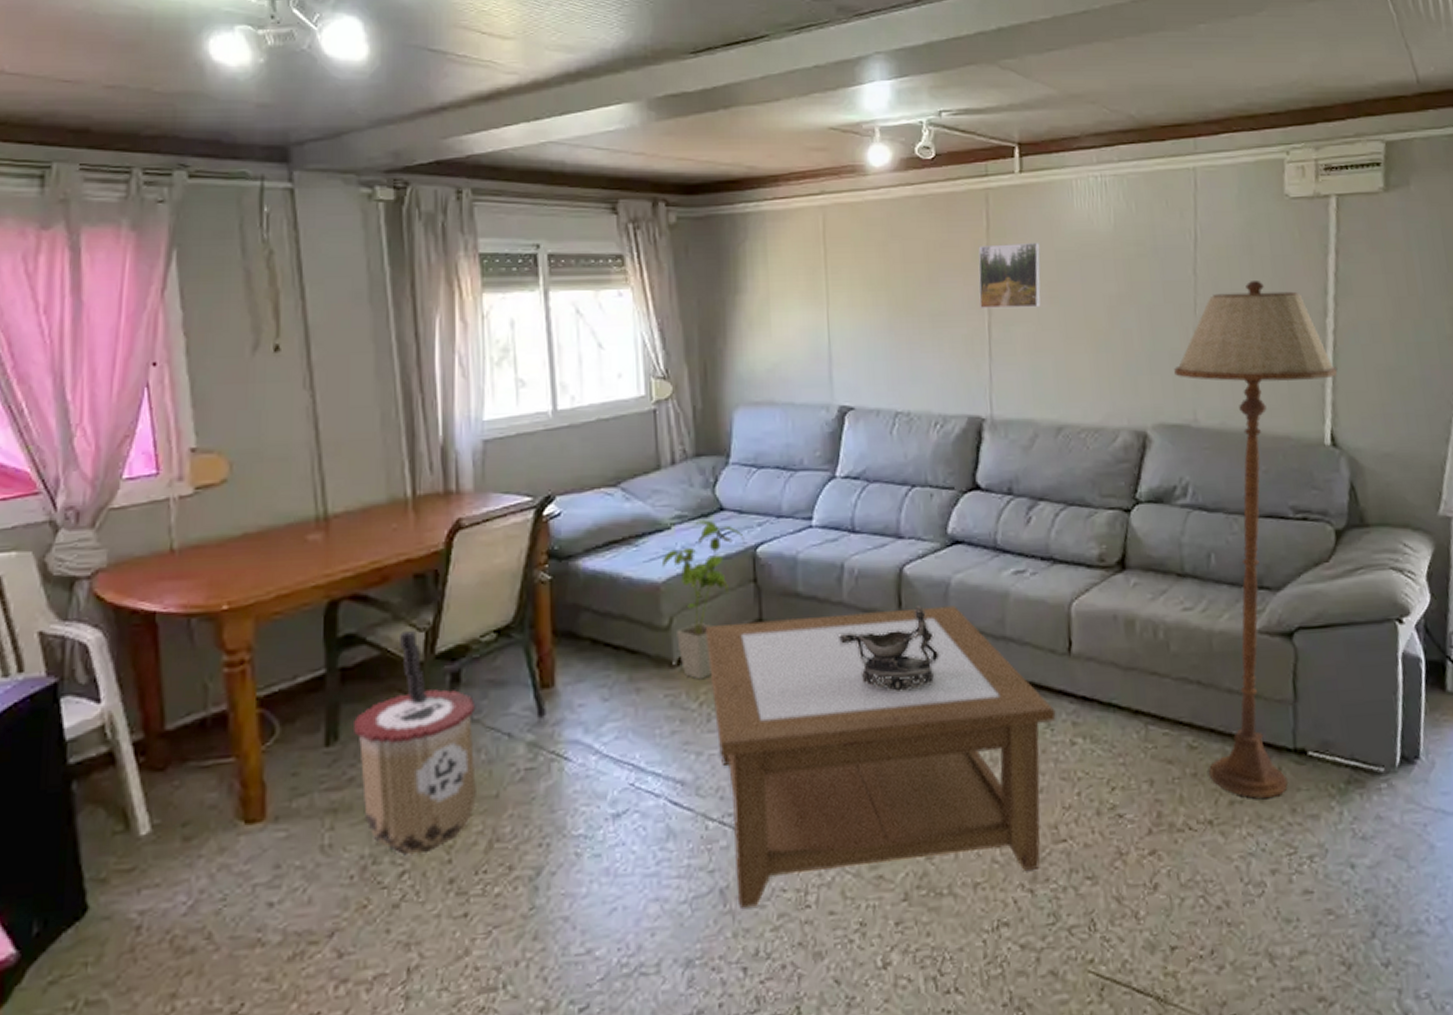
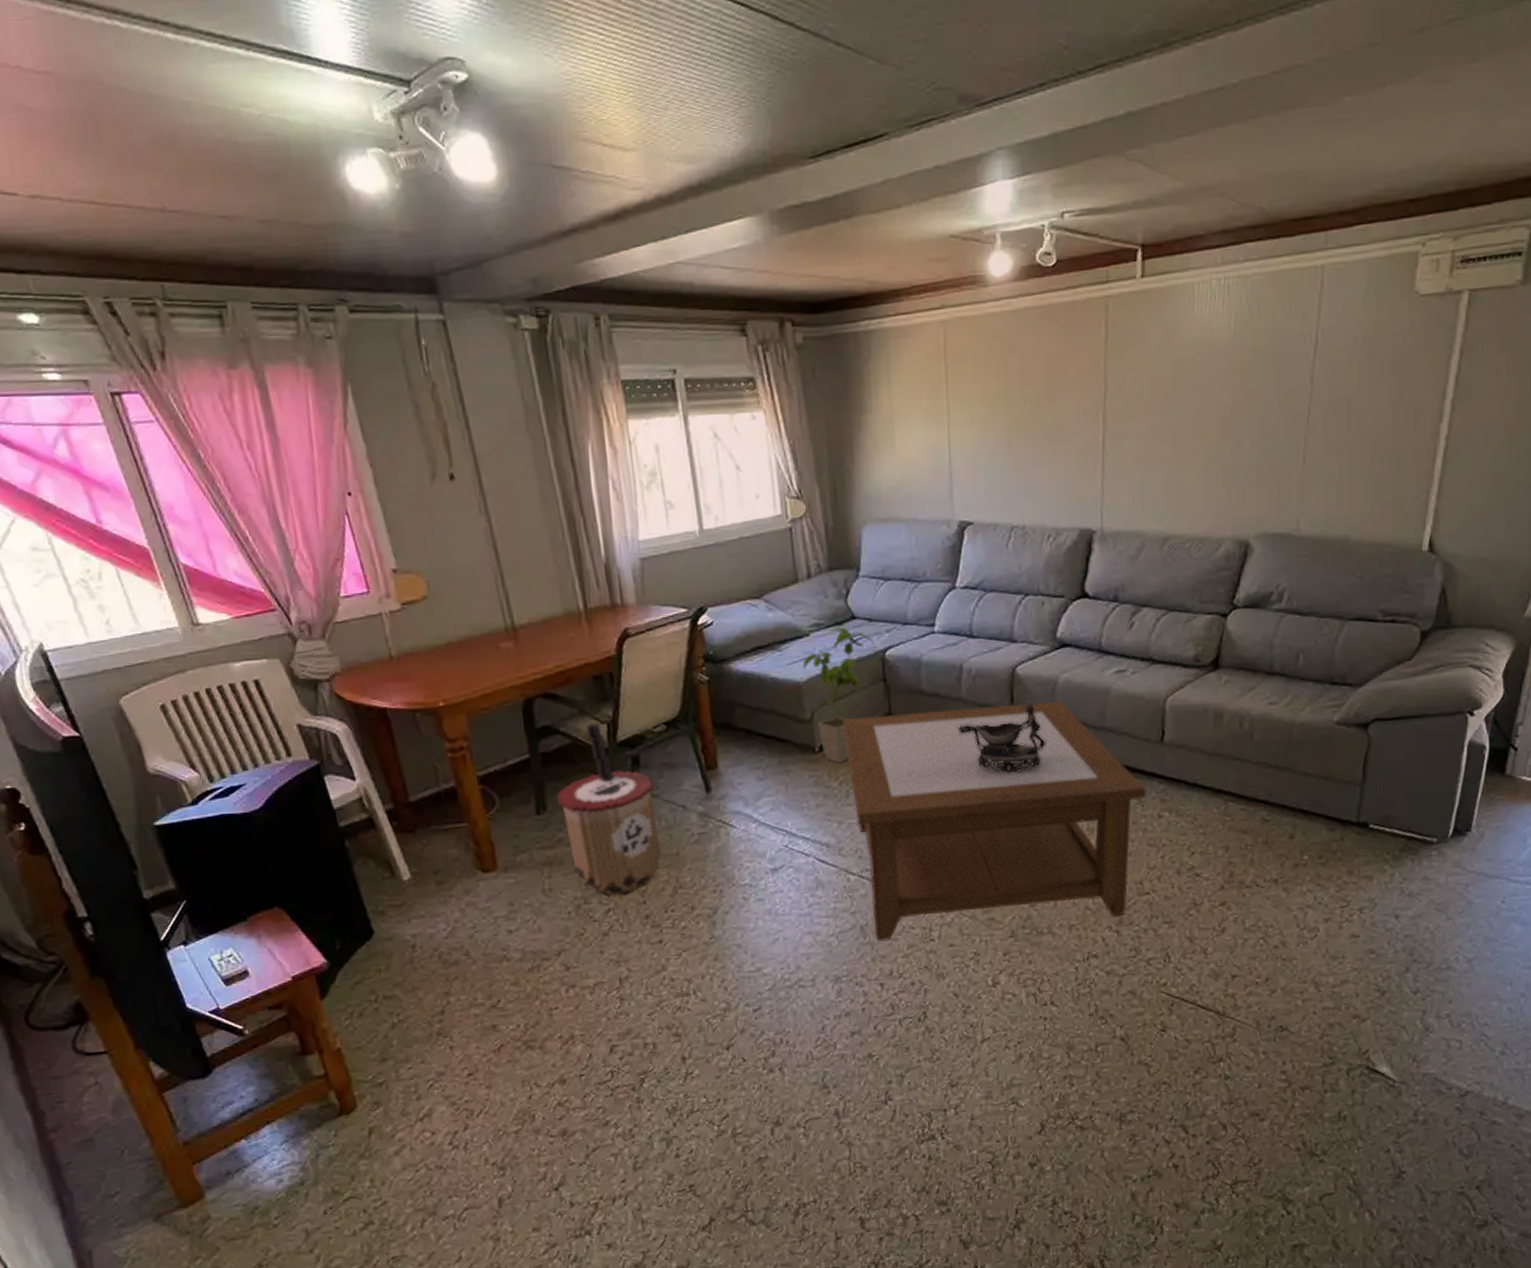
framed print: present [978,242,1041,309] -> none [1094,351,1158,423]
floor lamp: present [1174,281,1338,799] -> none [1279,386,1445,862]

